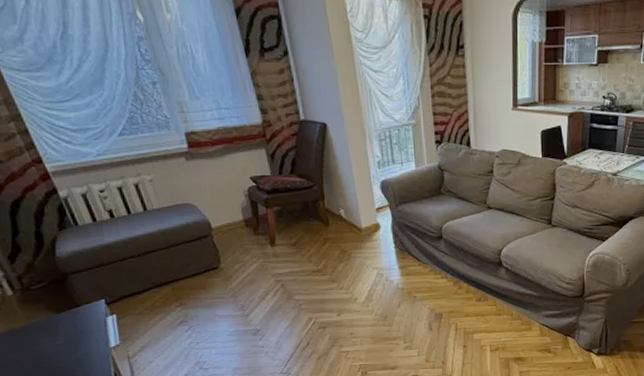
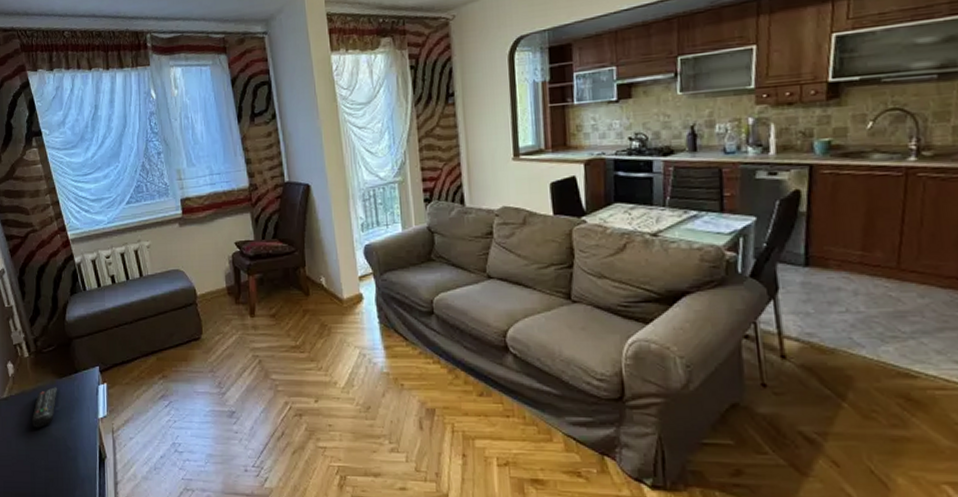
remote control: none [27,322,56,362] -> present [31,387,57,428]

